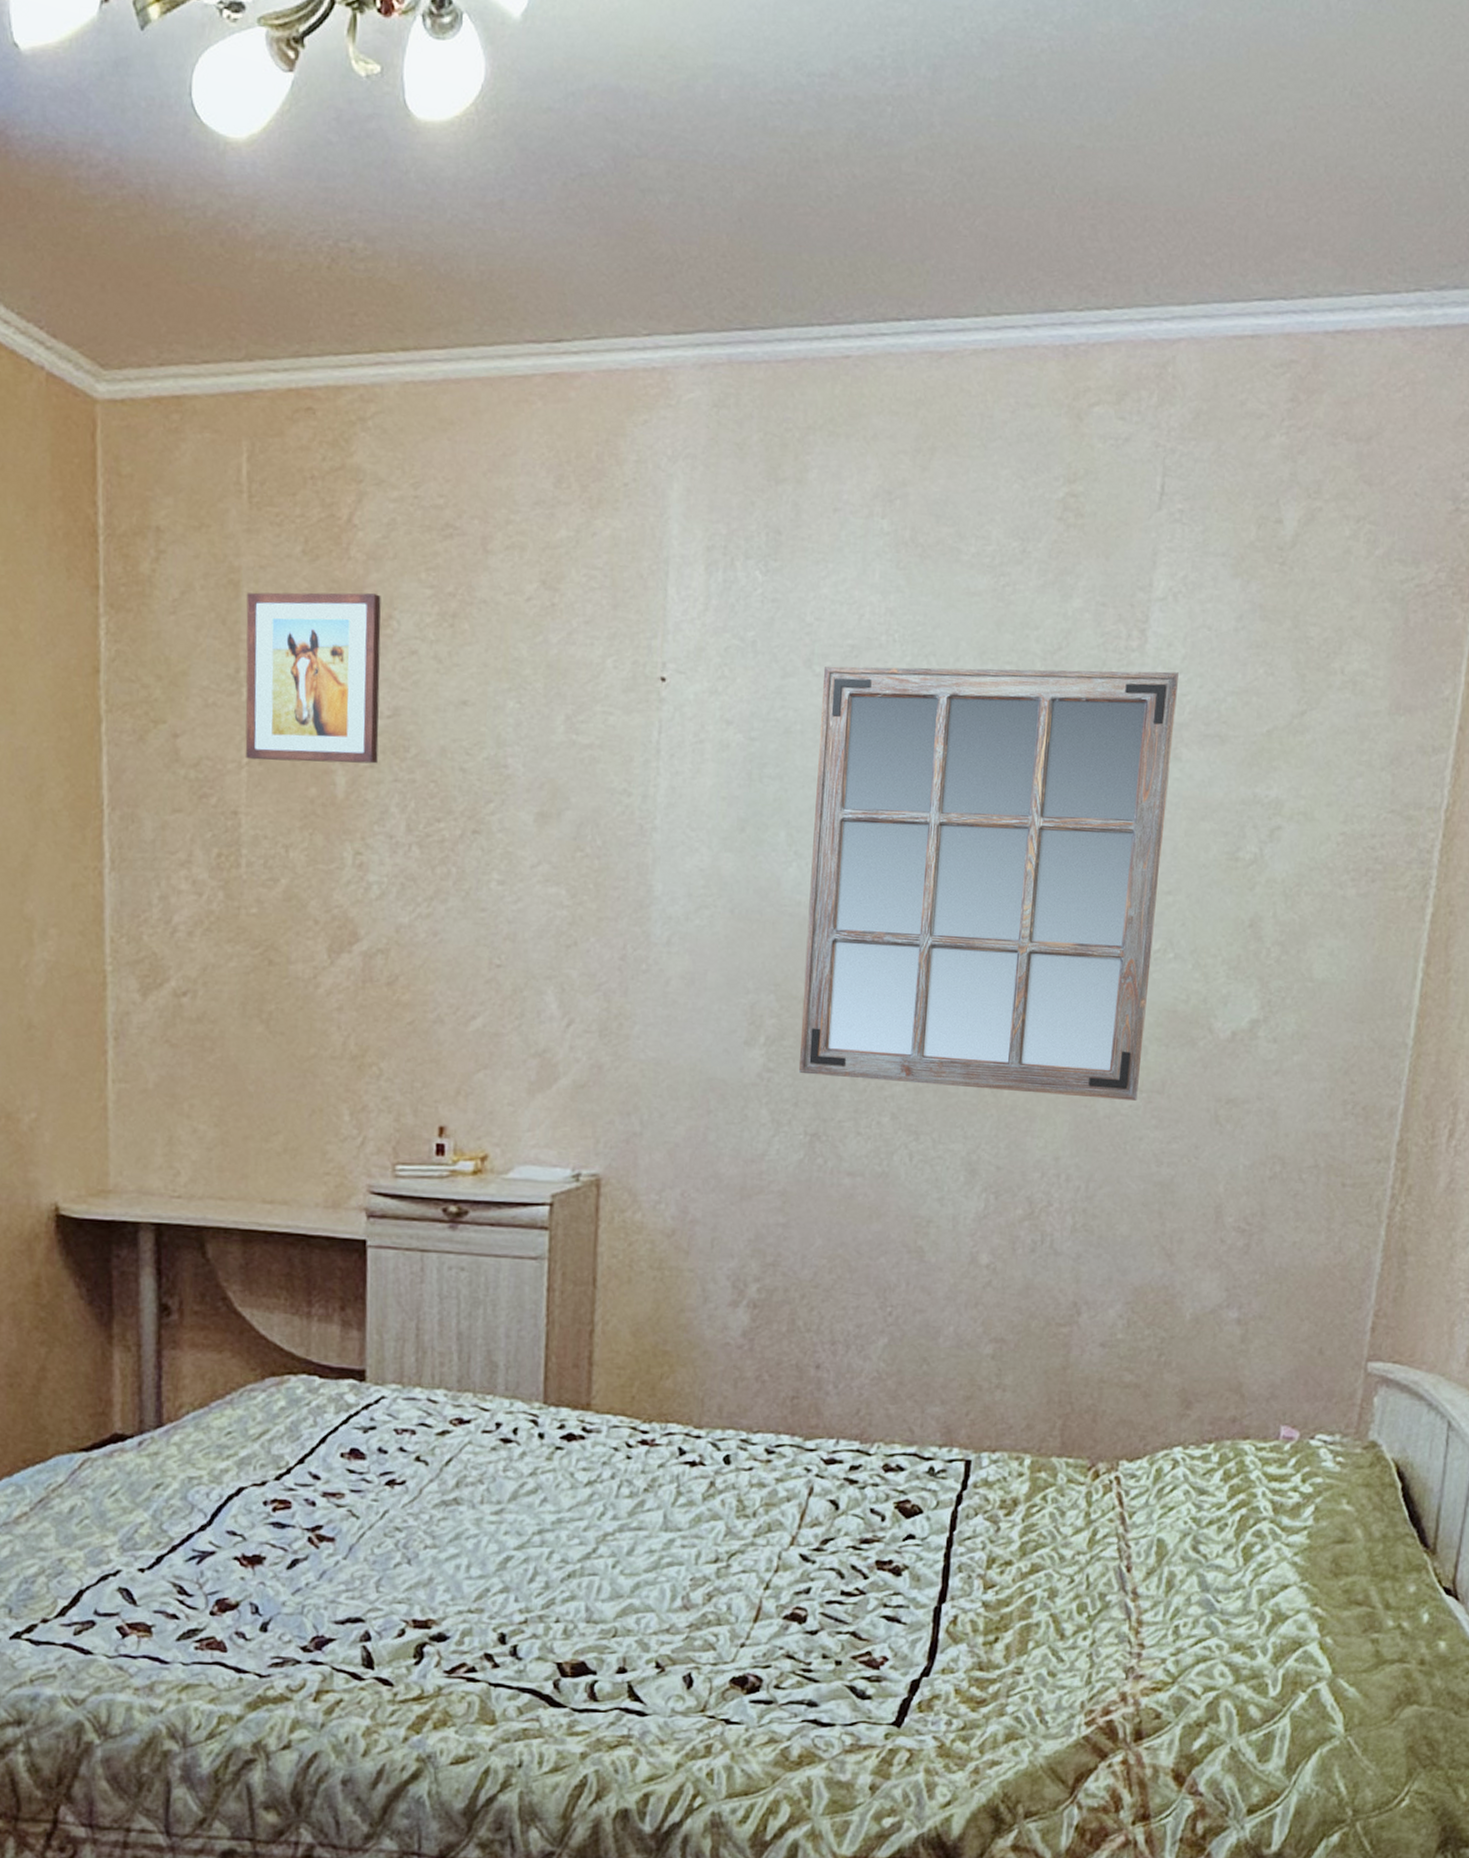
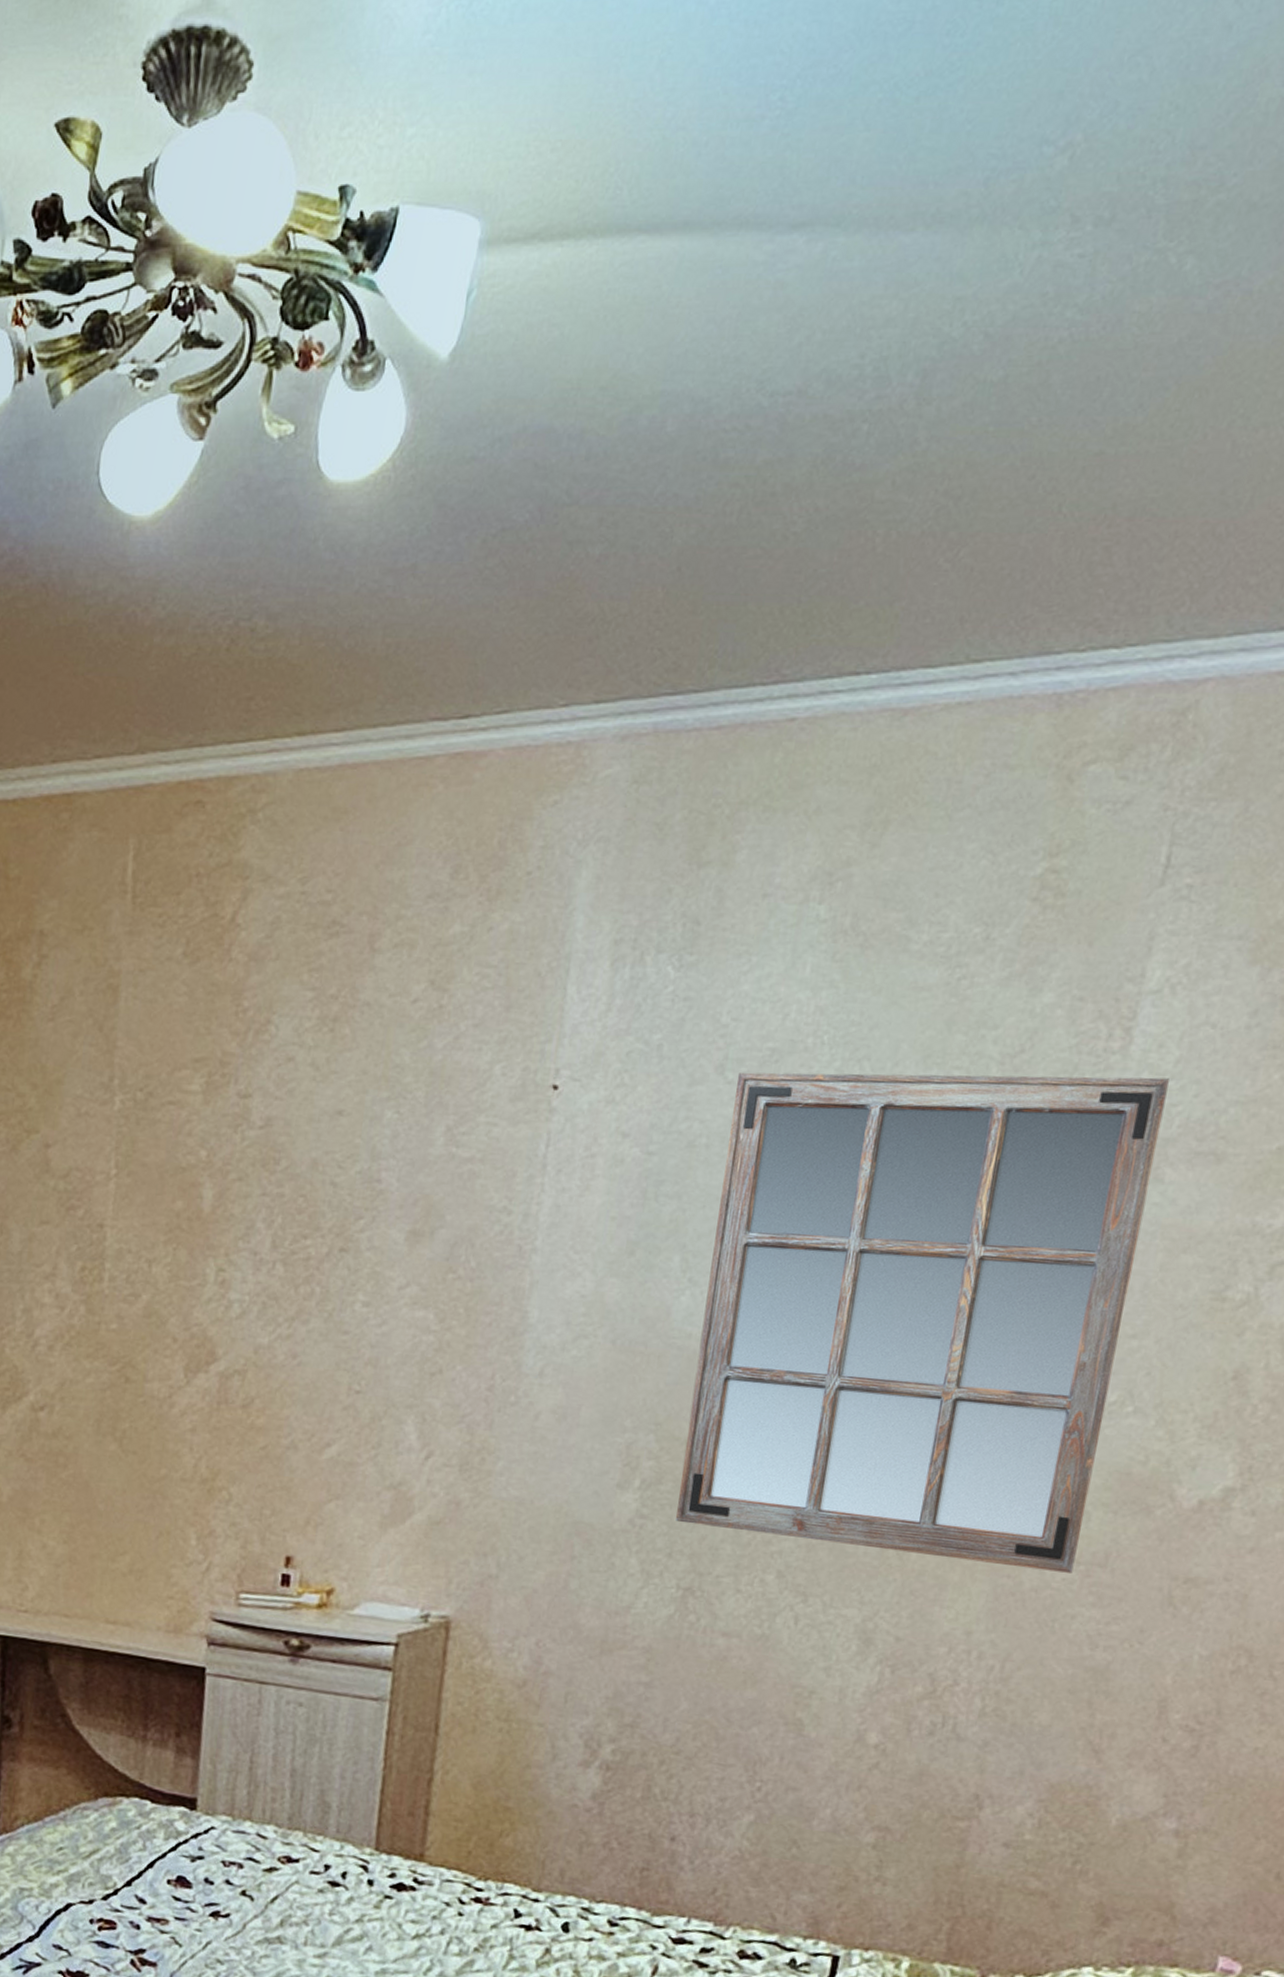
wall art: present [245,592,381,764] -> none [115,996,261,1177]

